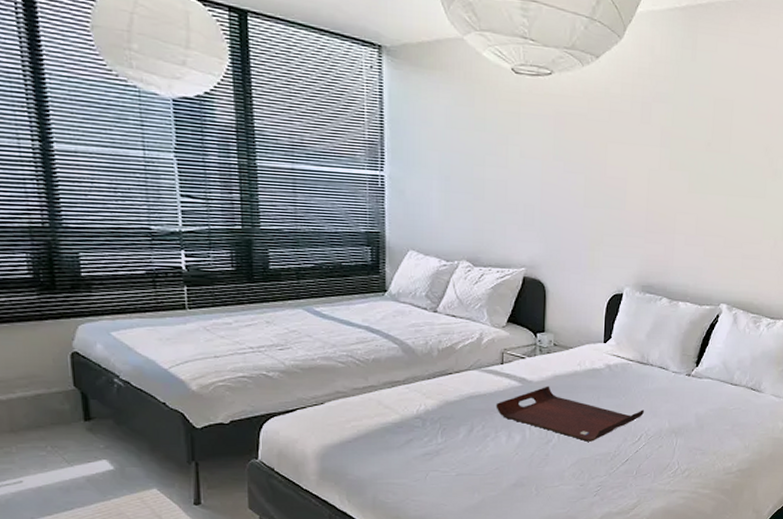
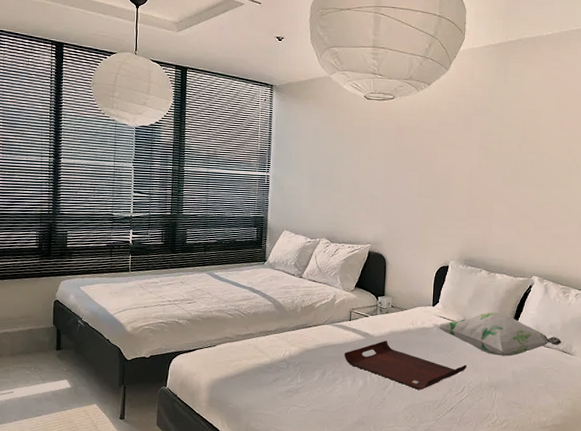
decorative pillow: none [610,347,751,398] -> present [438,312,562,356]

